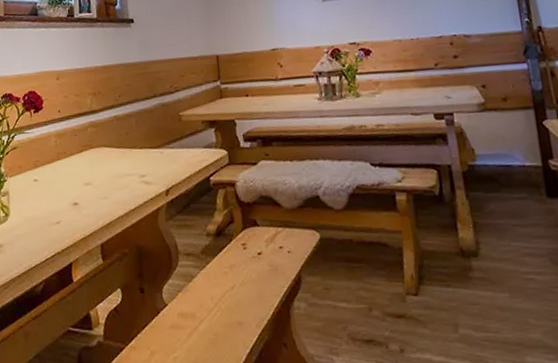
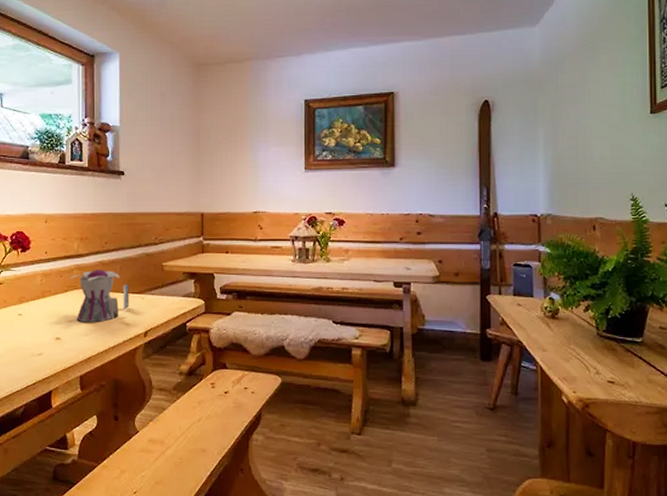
teapot: none [84,125,148,184] -> present [70,270,129,322]

